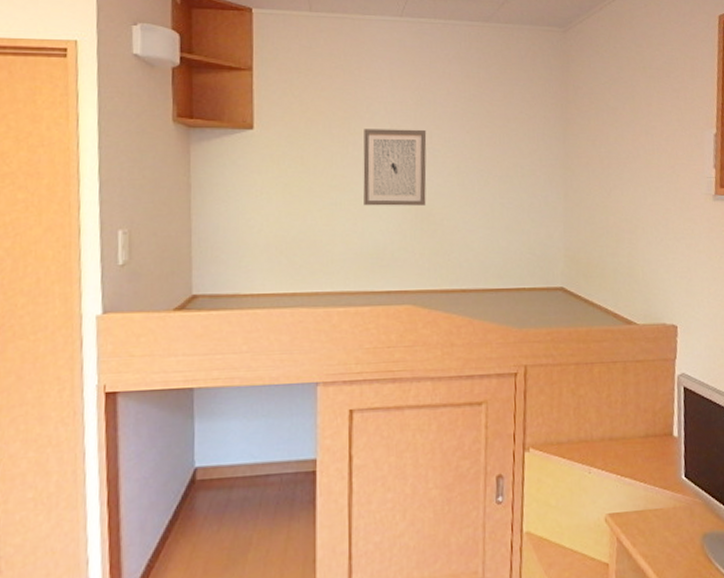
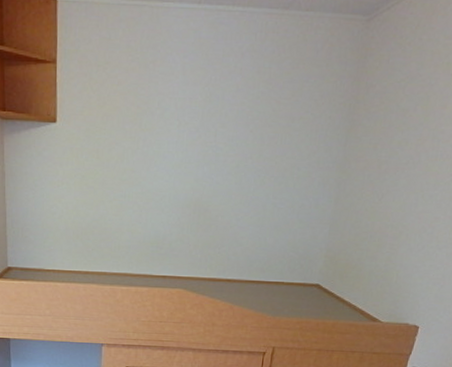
wall art: present [363,129,427,206] -> none [149,125,212,202]

